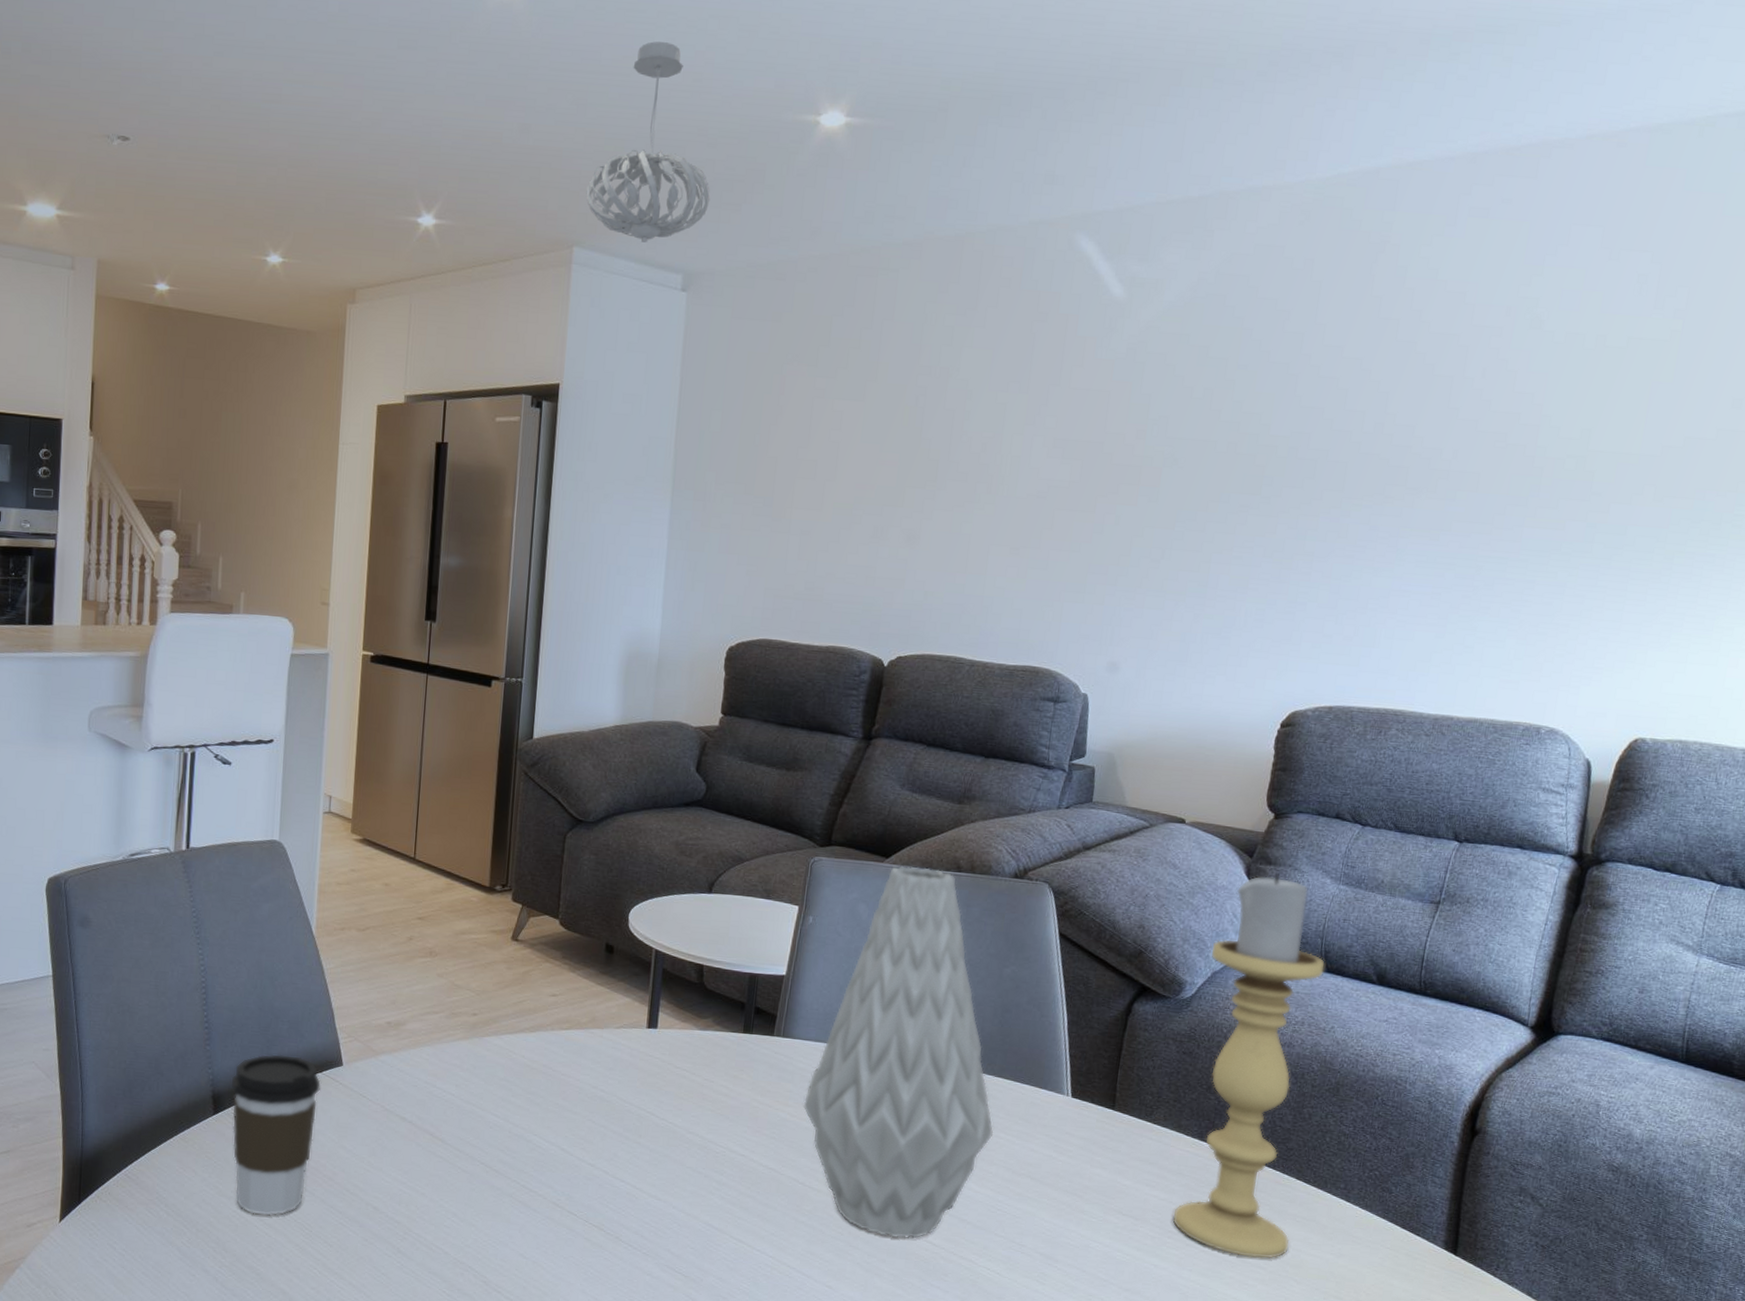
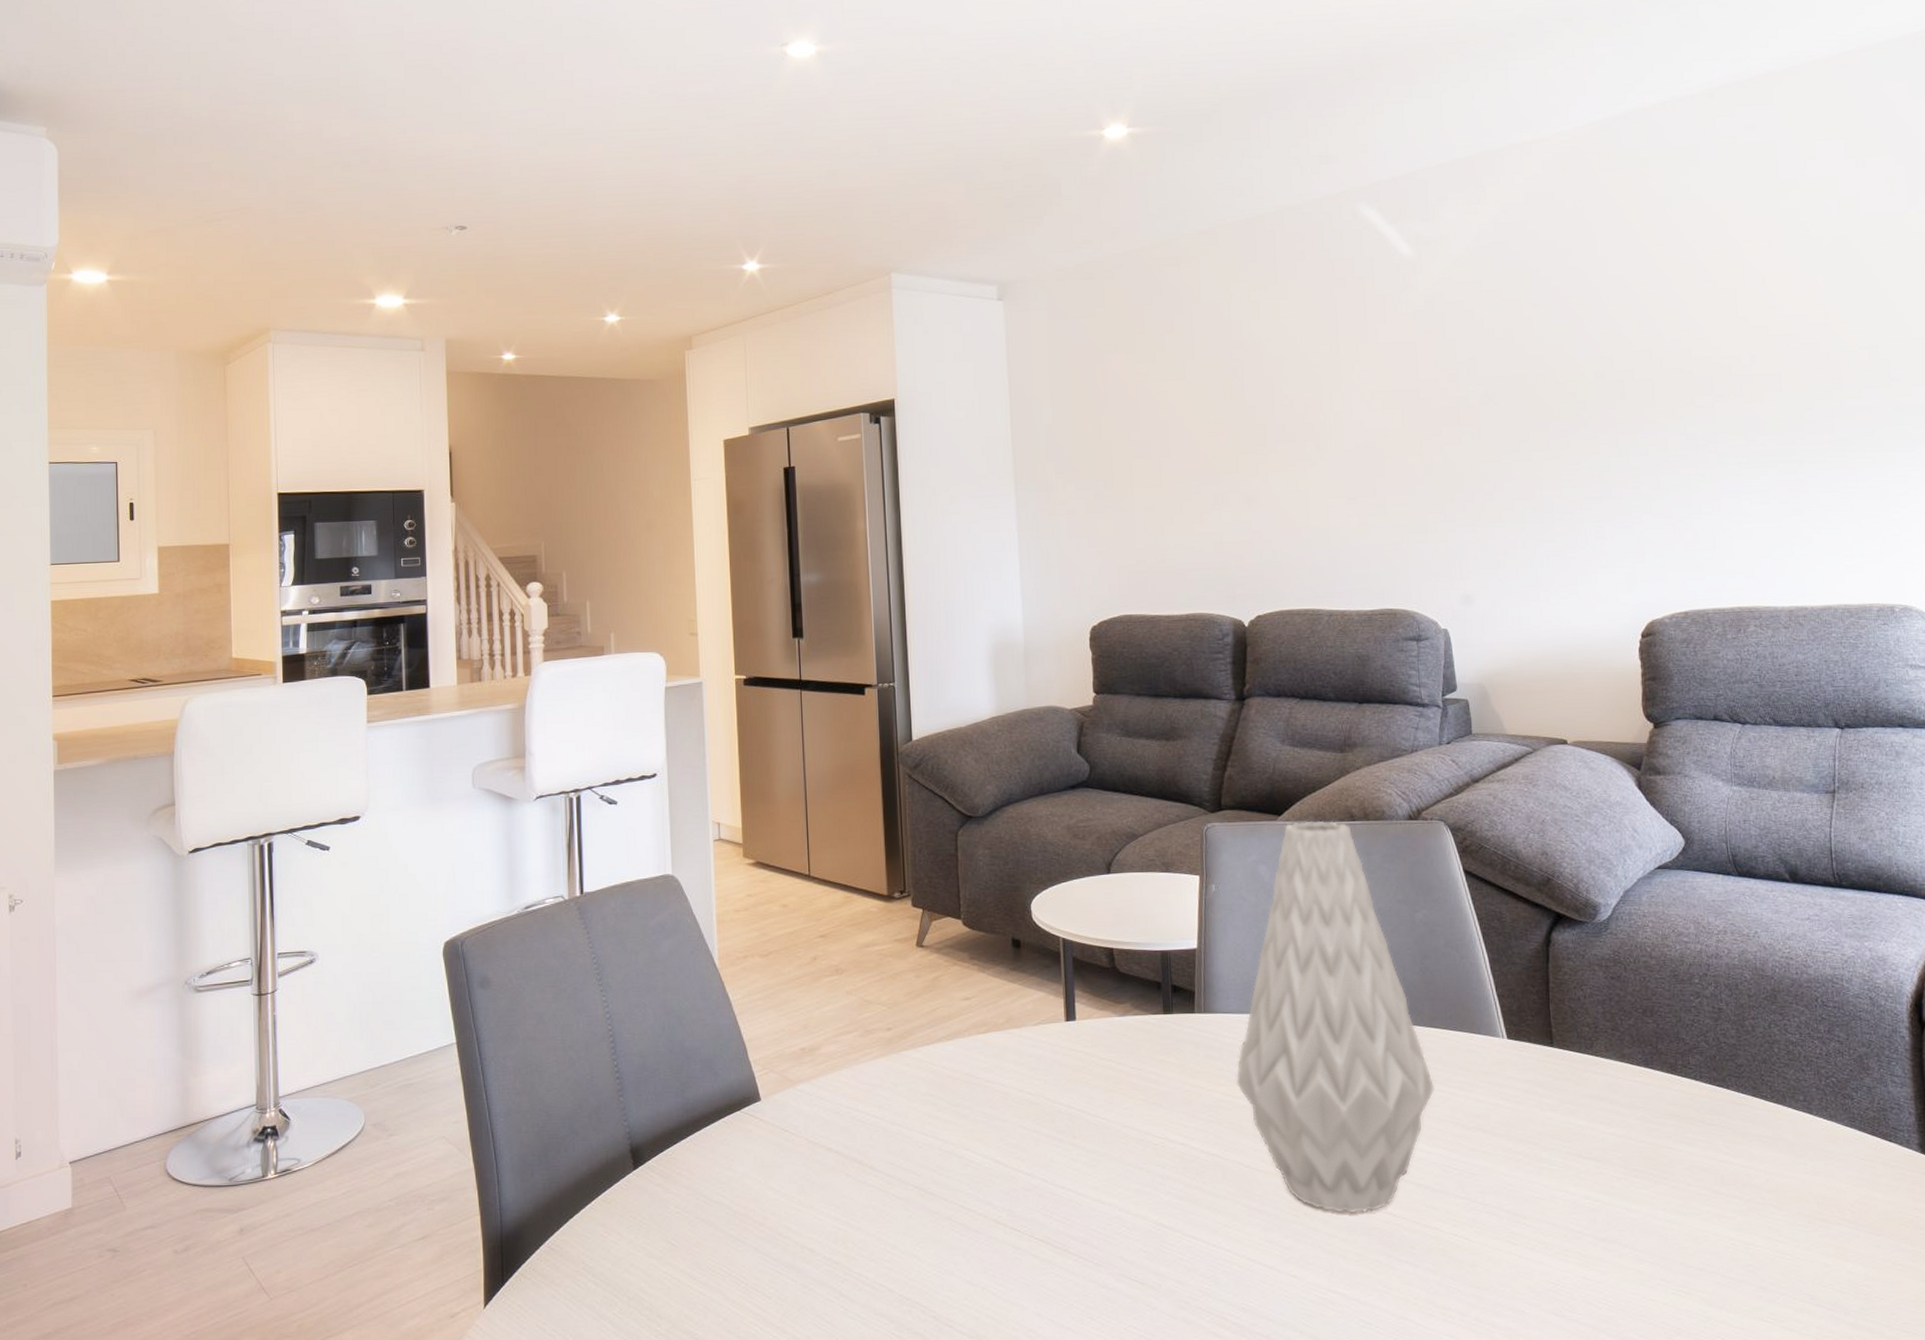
coffee cup: present [231,1054,321,1216] -> none [648,1096,740,1273]
pendant light: present [586,41,711,243] -> none [896,84,1013,261]
candle holder: present [1173,872,1325,1259] -> none [1619,781,1760,1187]

